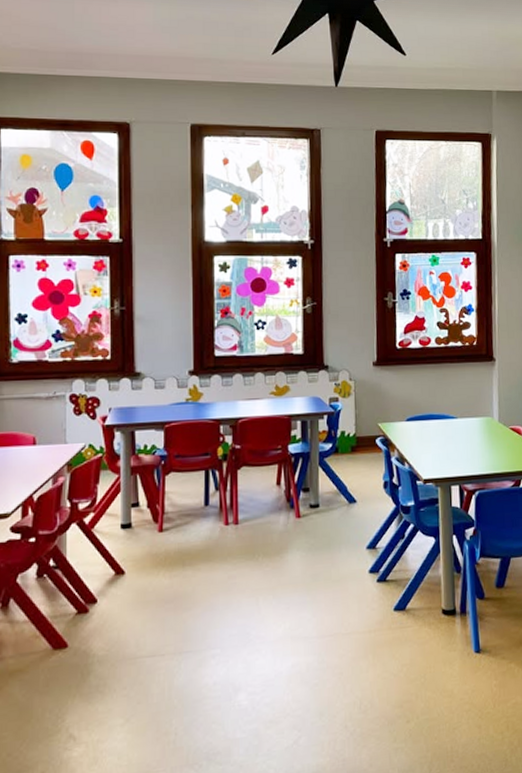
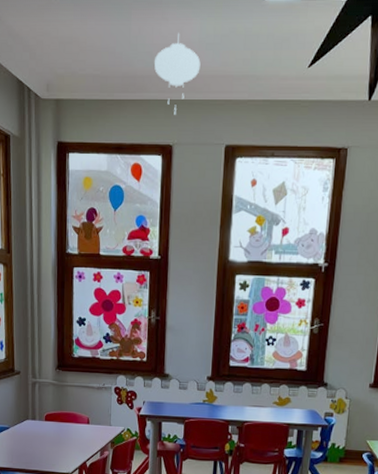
paper lantern: none [104,14,157,93] -> present [154,32,201,115]

